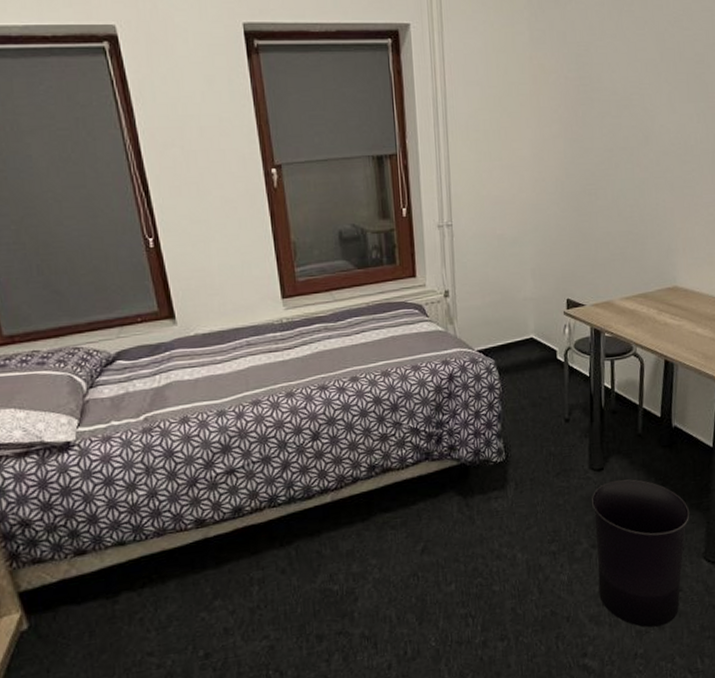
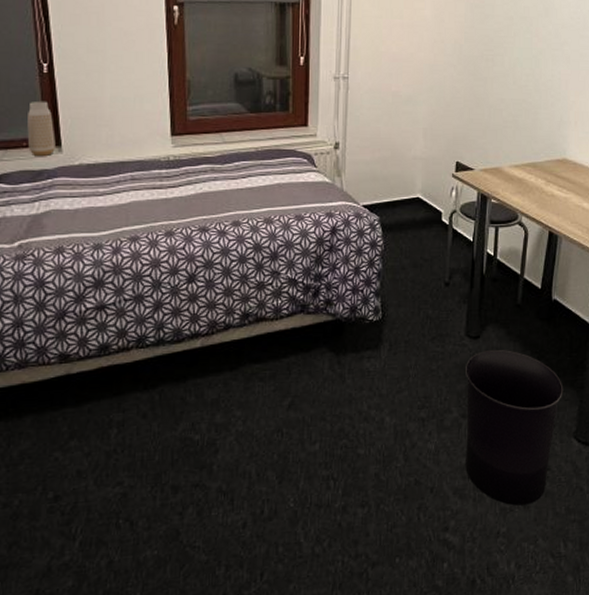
vase: none [139,275,170,331] -> present [27,100,56,157]

